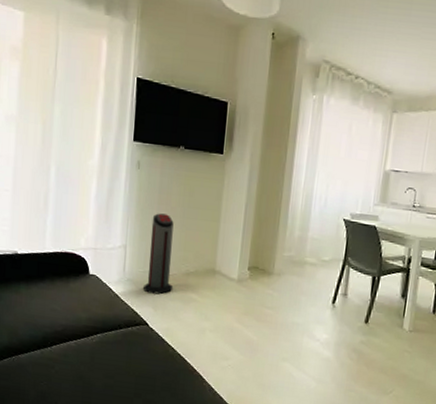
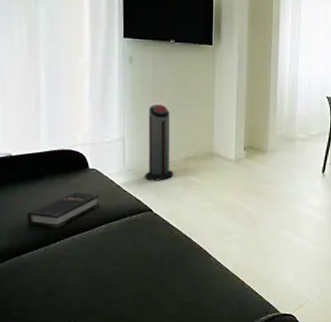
hardback book: none [26,297,98,333] -> present [27,193,101,229]

